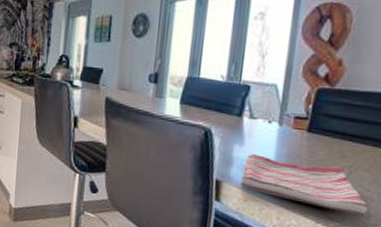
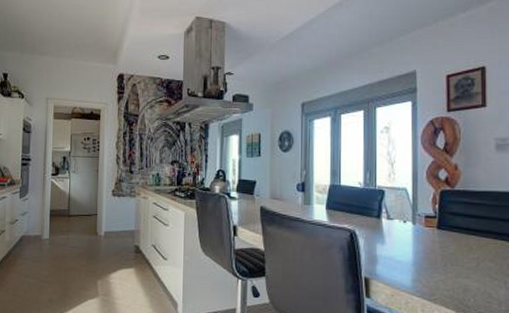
dish towel: present [240,154,368,217] -> none [386,252,498,304]

